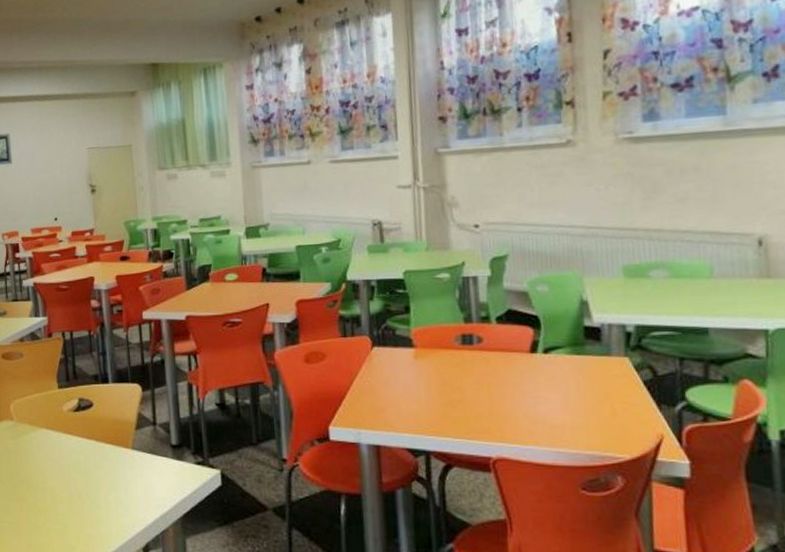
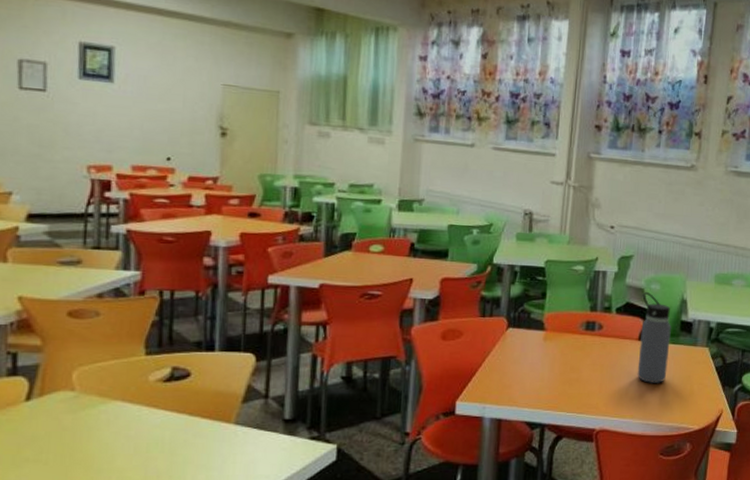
water bottle: none [527,296,575,404] -> present [637,292,671,384]

